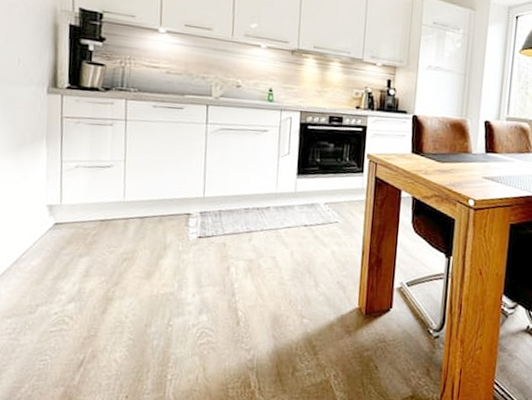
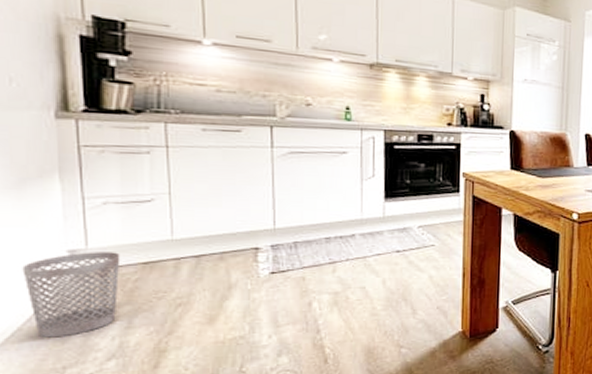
wastebasket: none [14,207,85,279] -> present [22,252,121,338]

